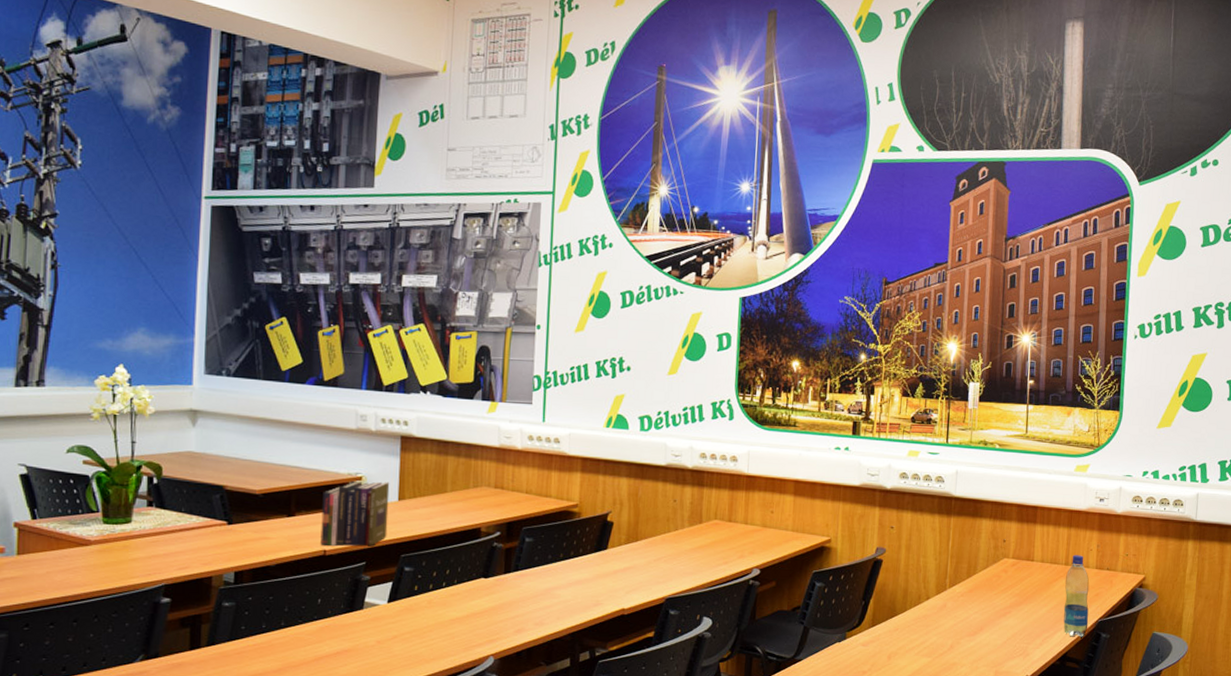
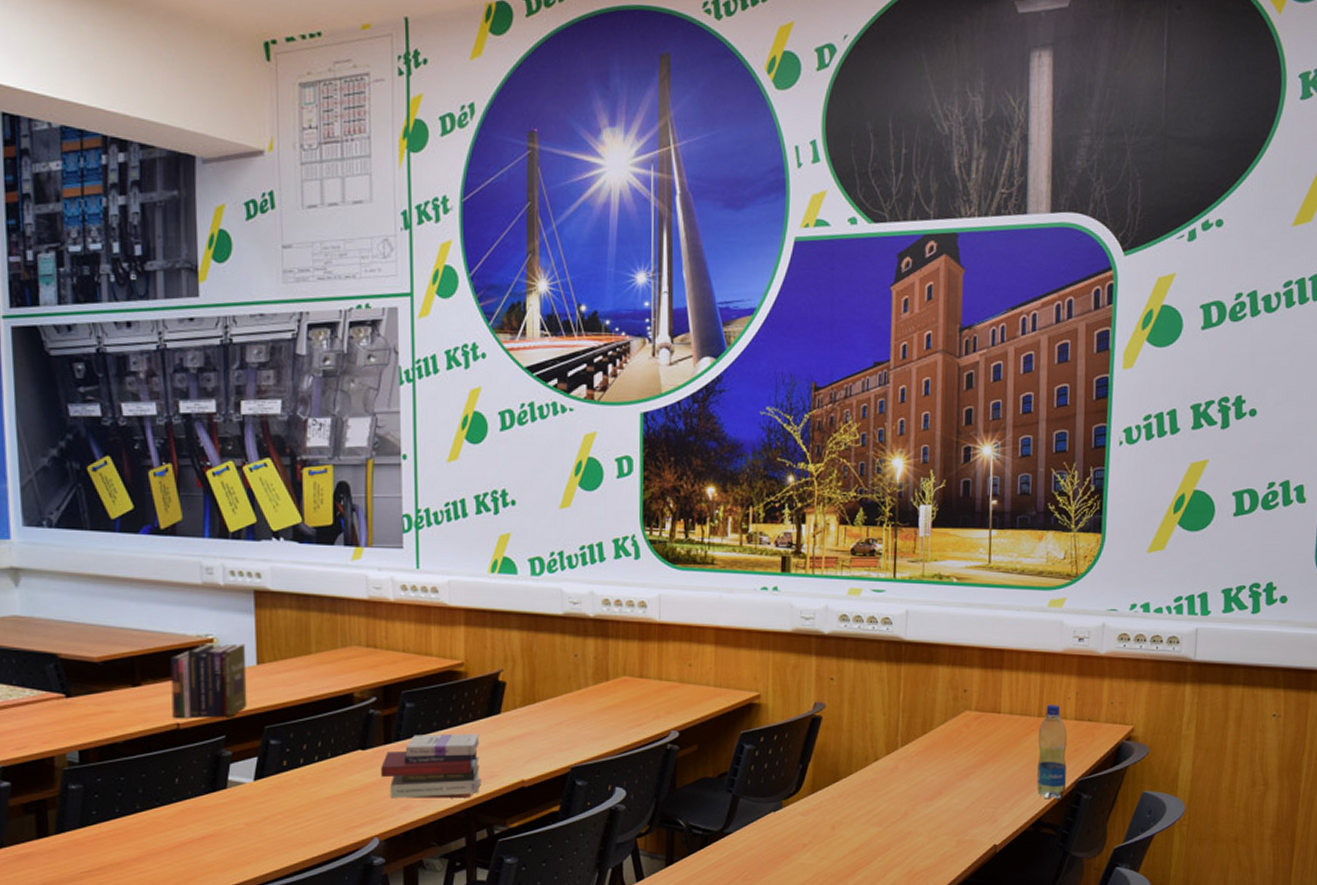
books: none [500,566,588,623] -> present [381,733,482,798]

